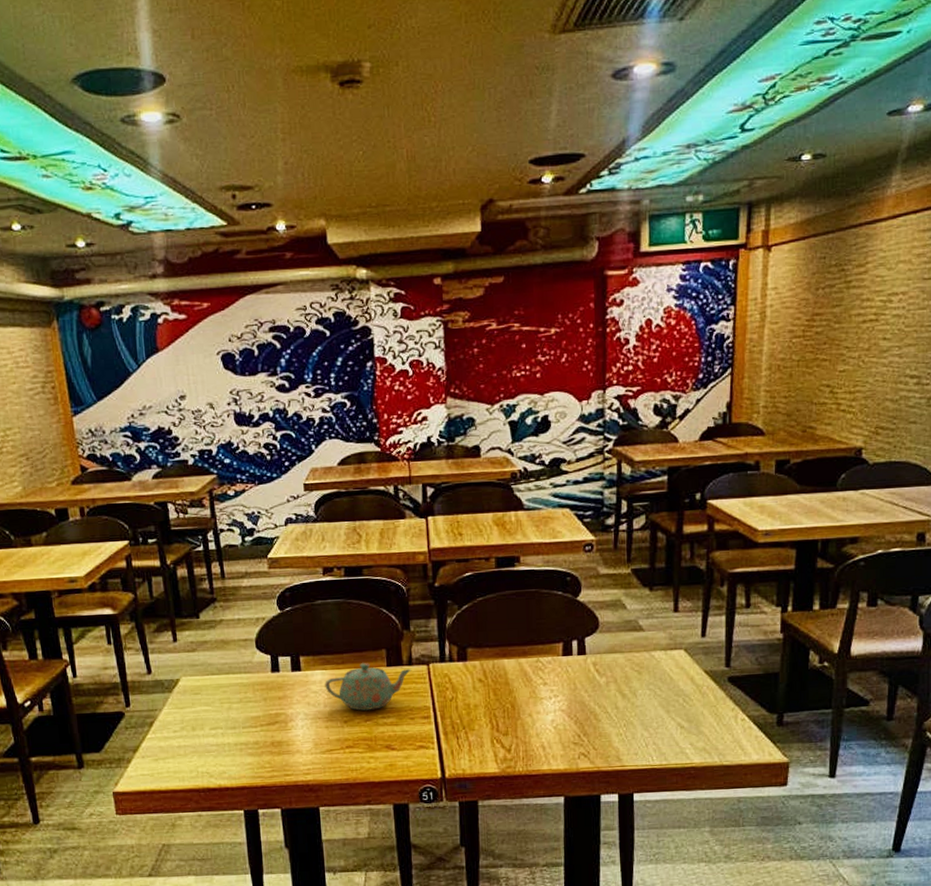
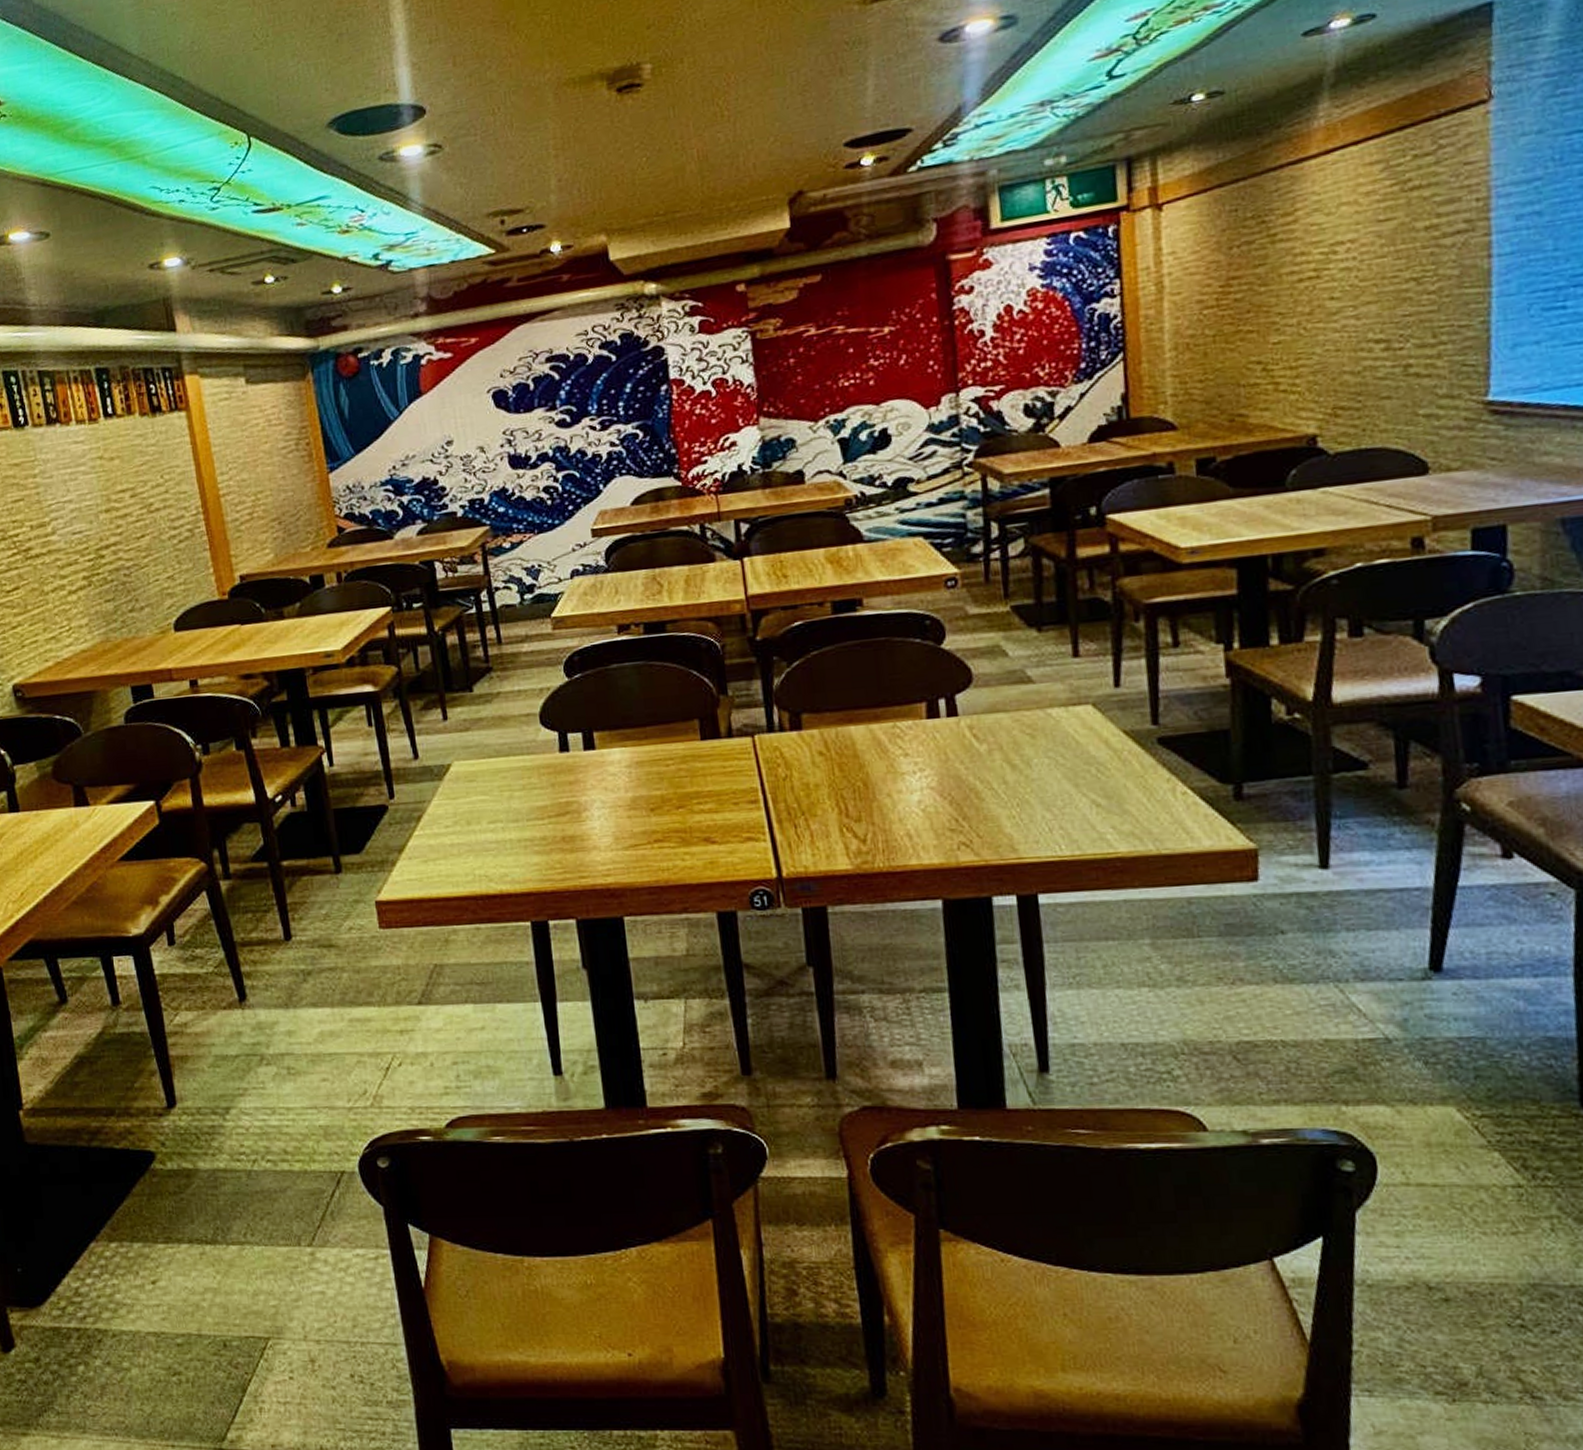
teapot: present [325,663,411,711] -> none [625,737,732,796]

